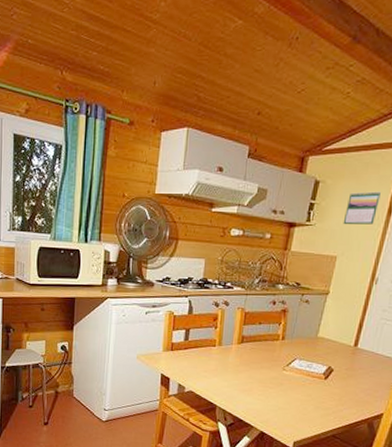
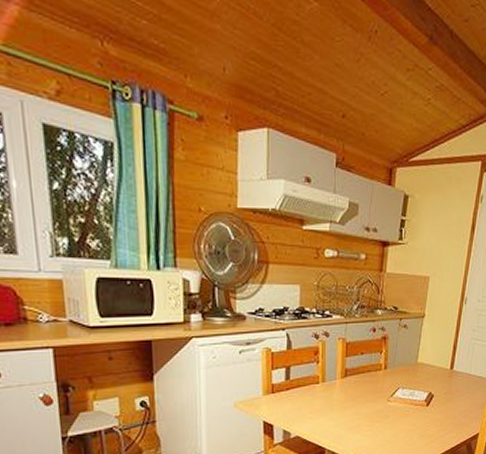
calendar: present [343,191,381,225] -> none [433,207,464,242]

